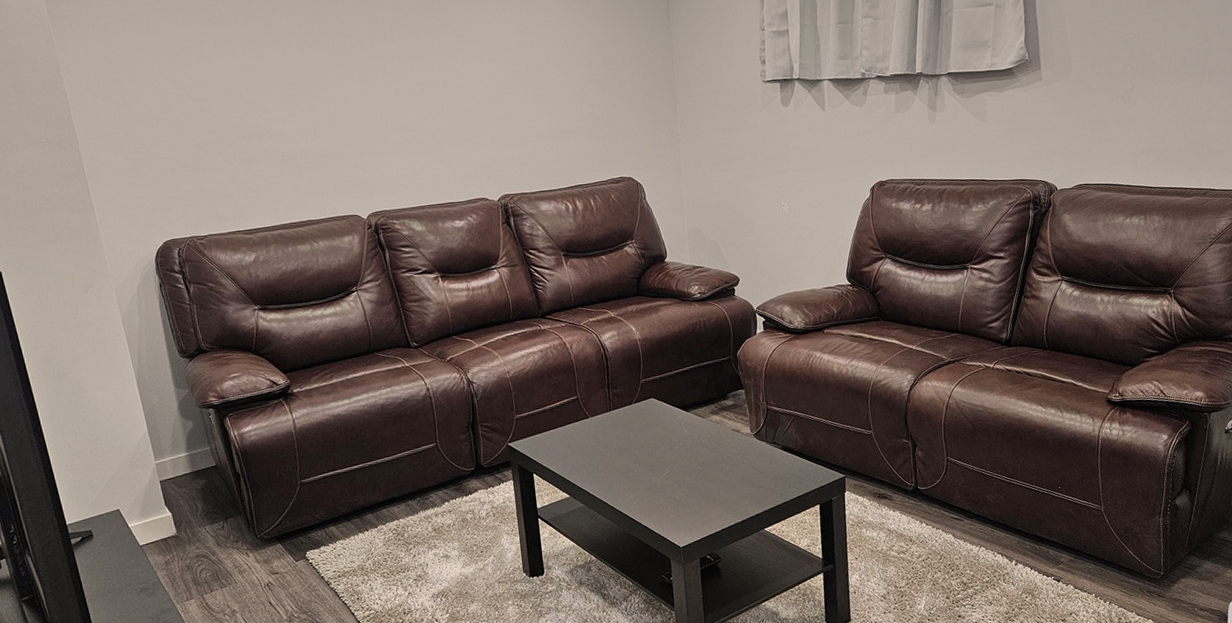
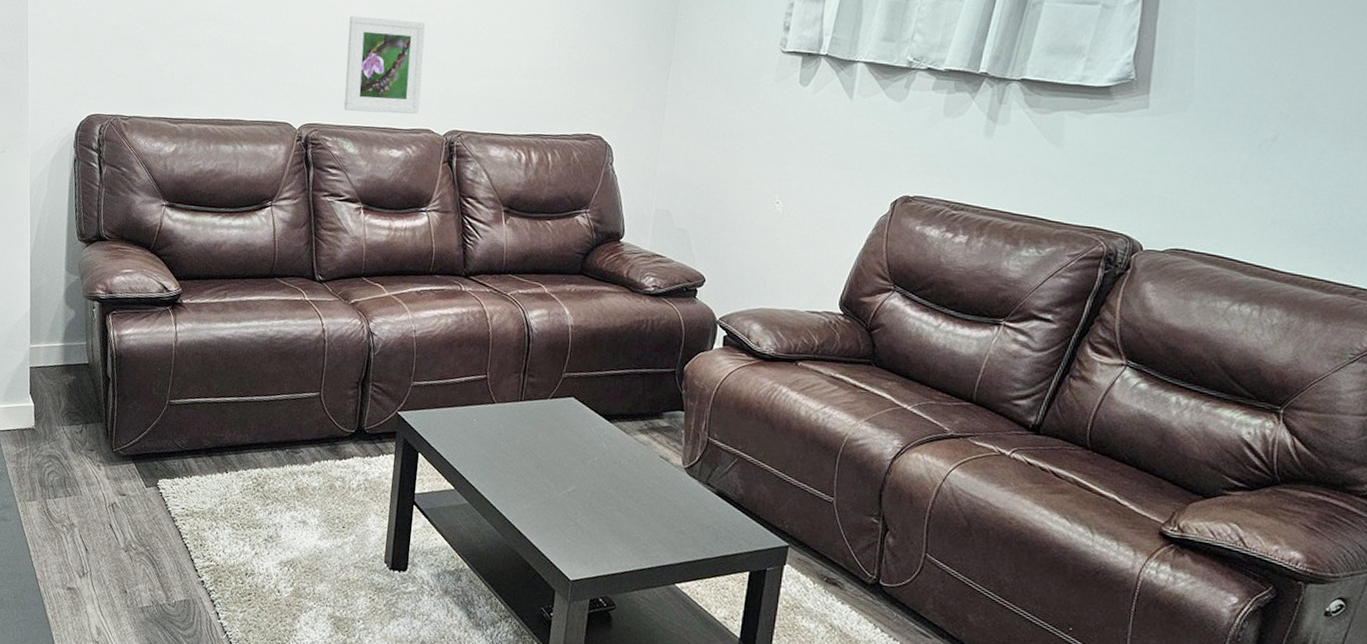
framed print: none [392,106,472,195] -> present [344,16,426,114]

